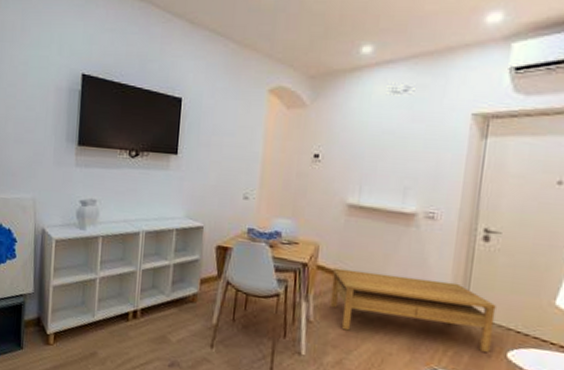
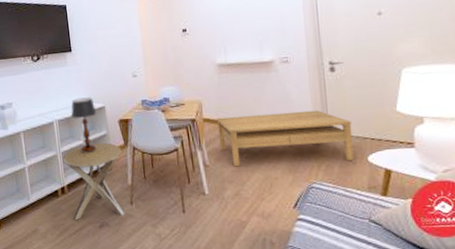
side table: none [141,266,212,358] -> present [62,143,124,221]
table lamp: none [162,210,193,277] -> present [71,97,97,153]

